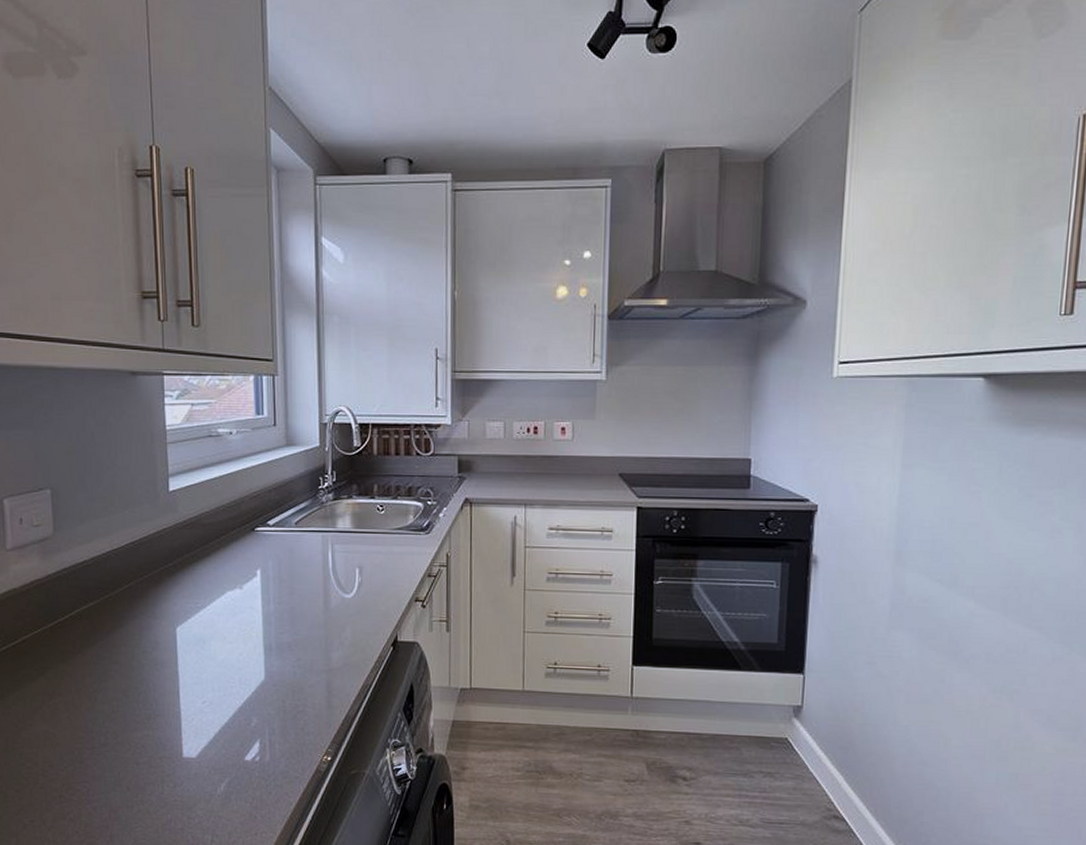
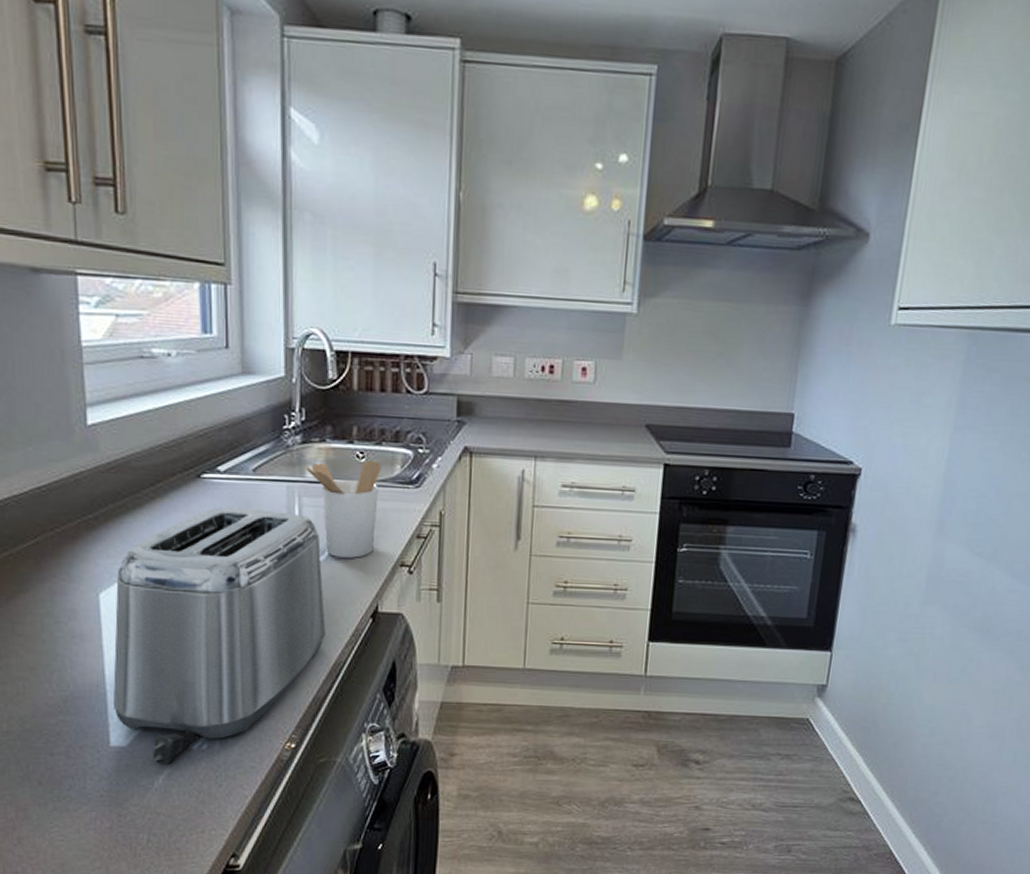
toaster: none [185,554,355,774] -> present [112,507,326,765]
utensil holder: none [334,512,397,595] -> present [302,460,381,558]

